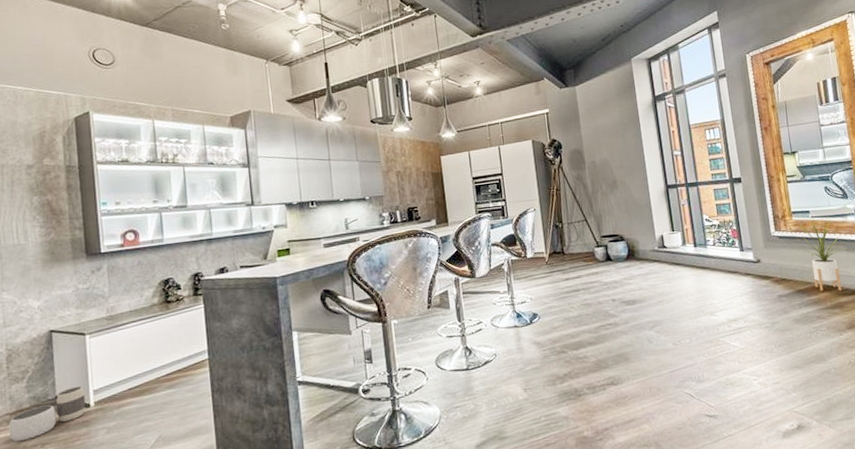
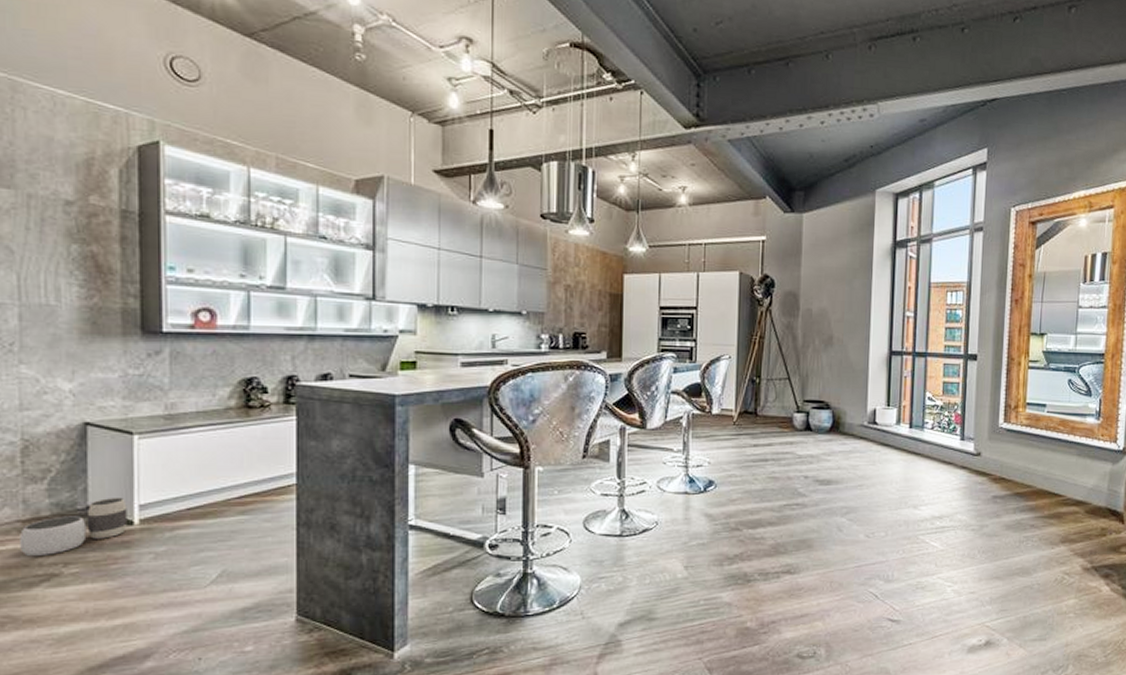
house plant: present [794,215,848,291] -> none [1024,410,1080,500]

